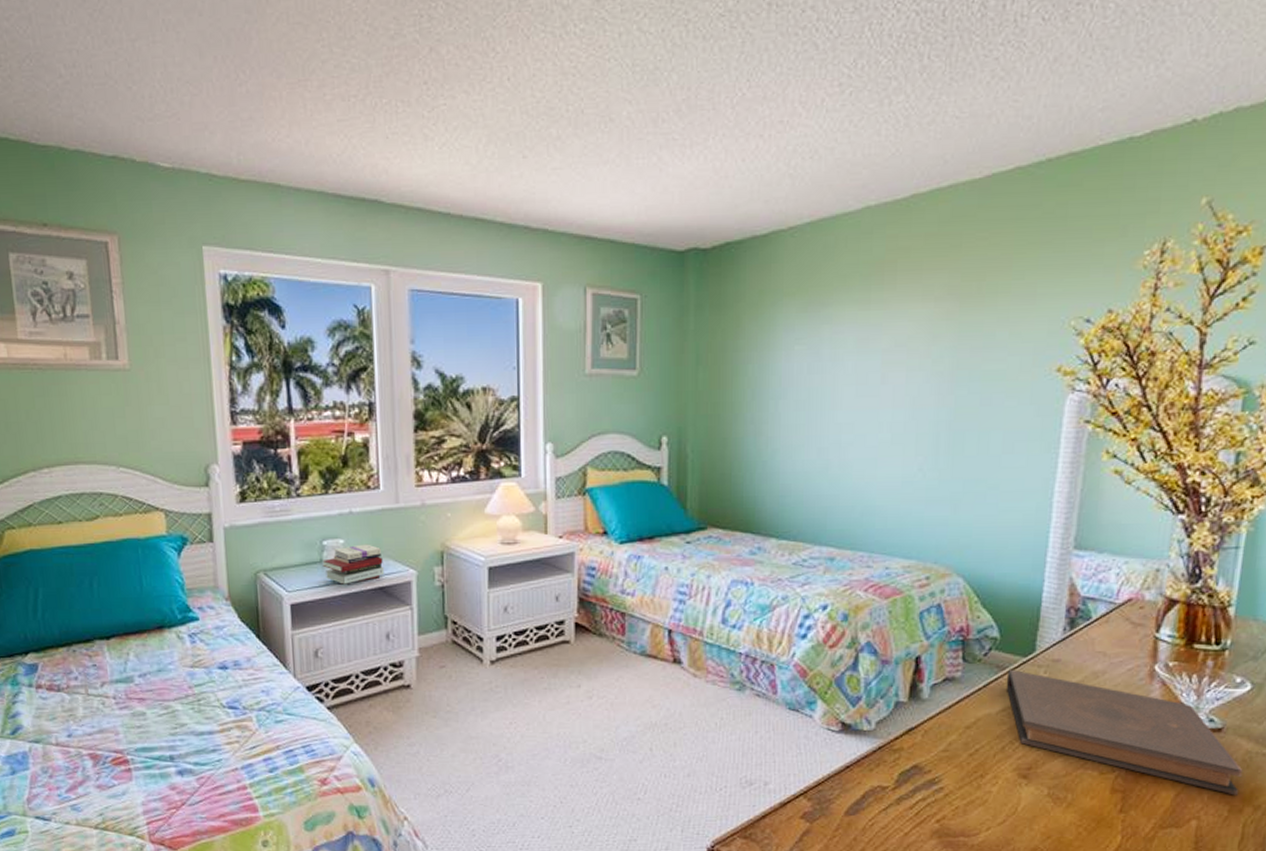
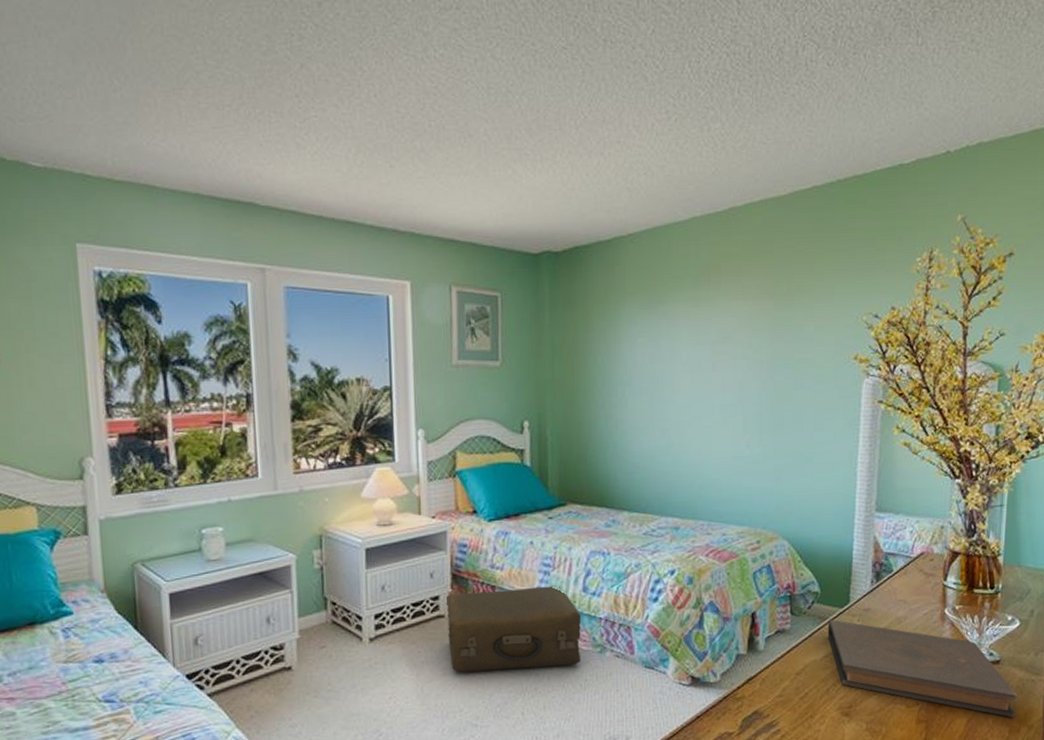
books: present [322,544,385,584] -> none [201,530,264,572]
suitcase: none [571,615,720,703] -> present [445,585,582,673]

